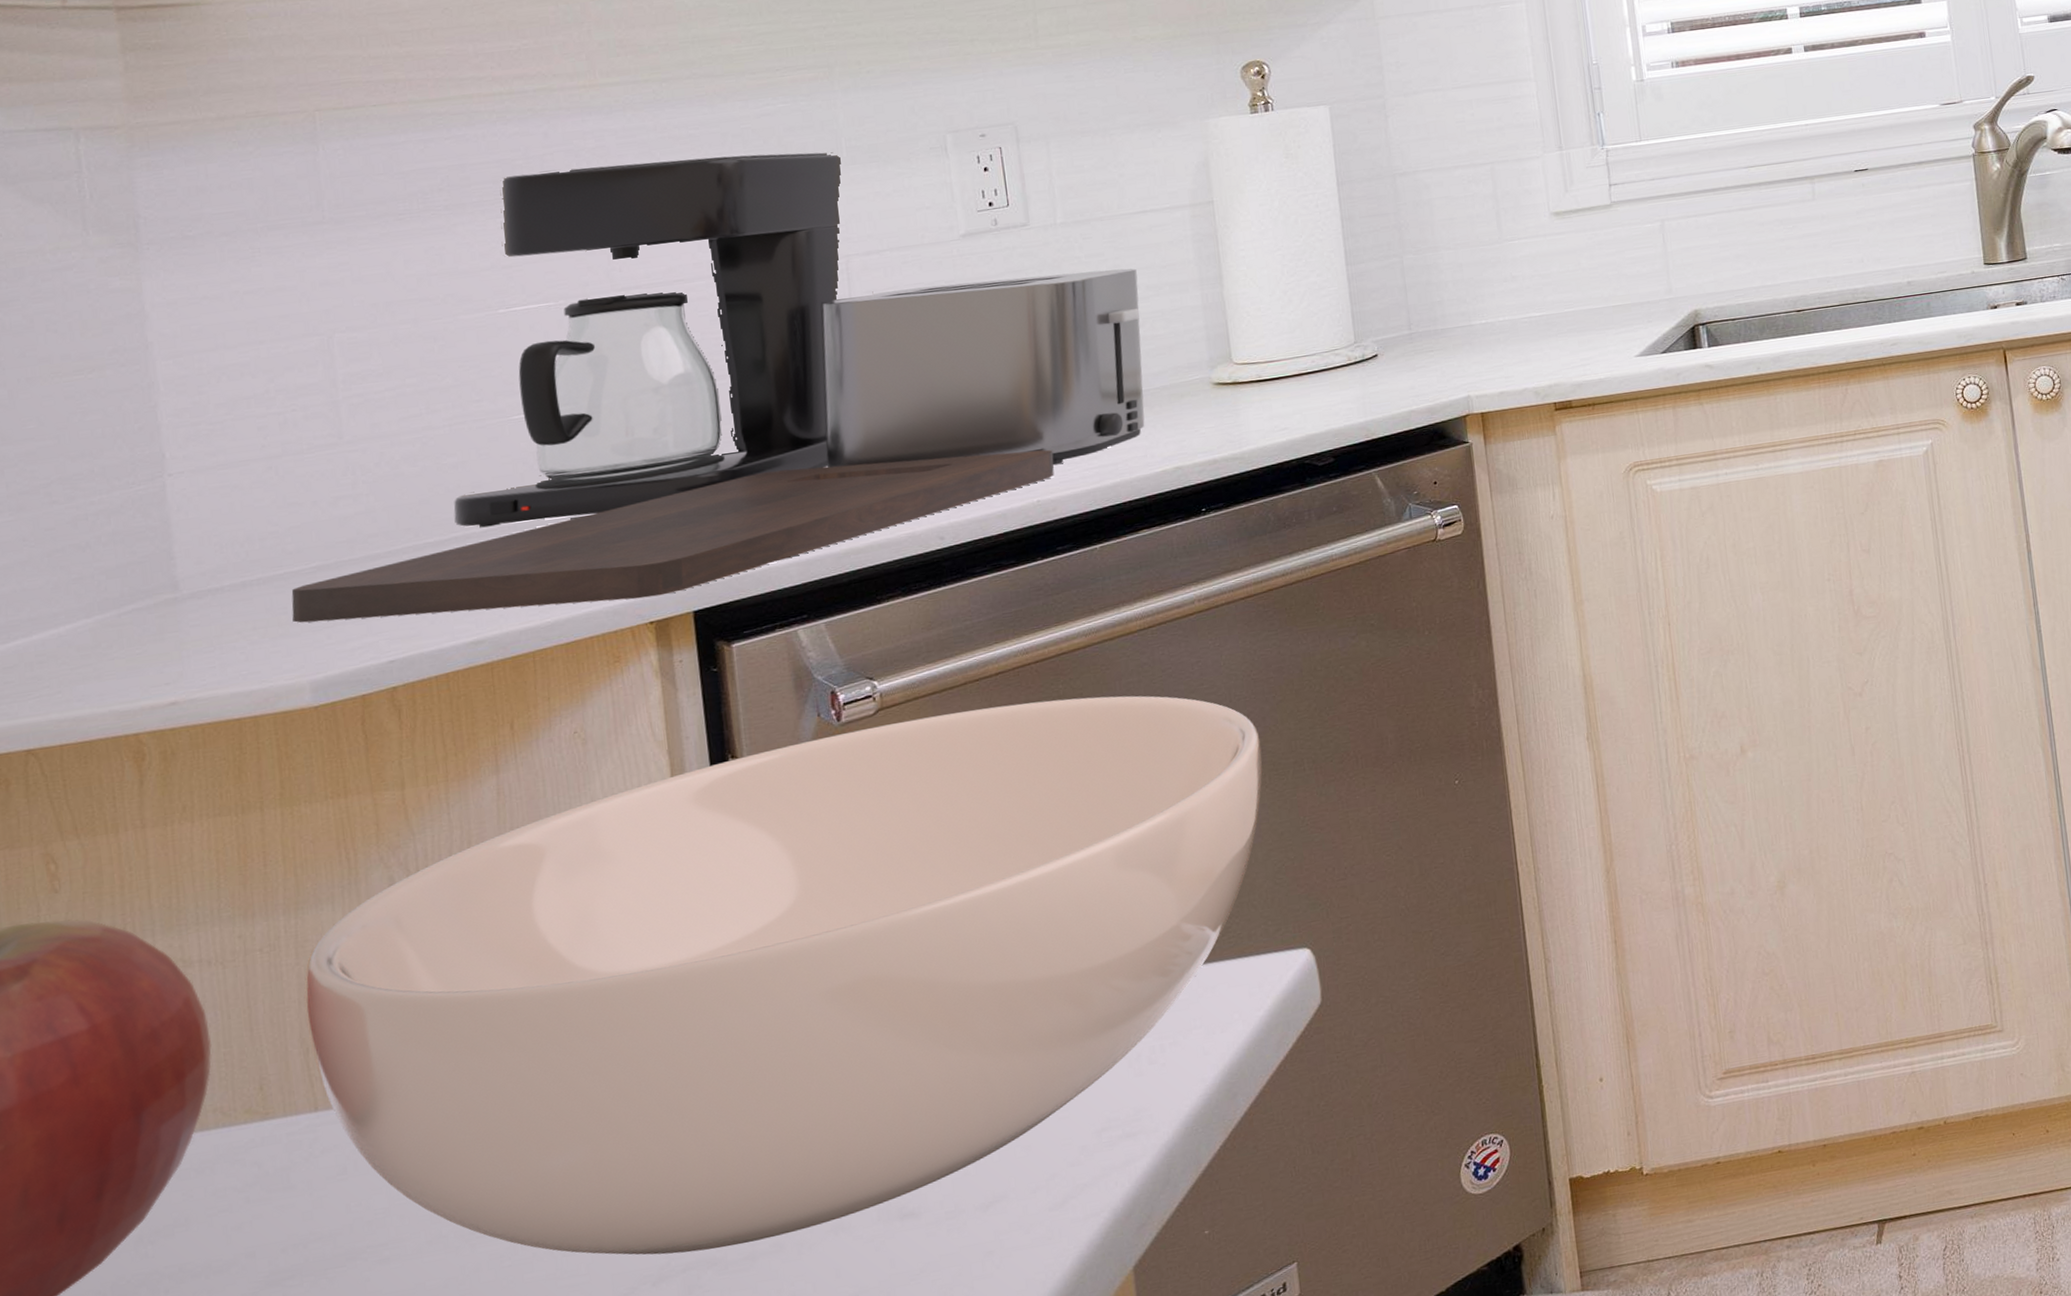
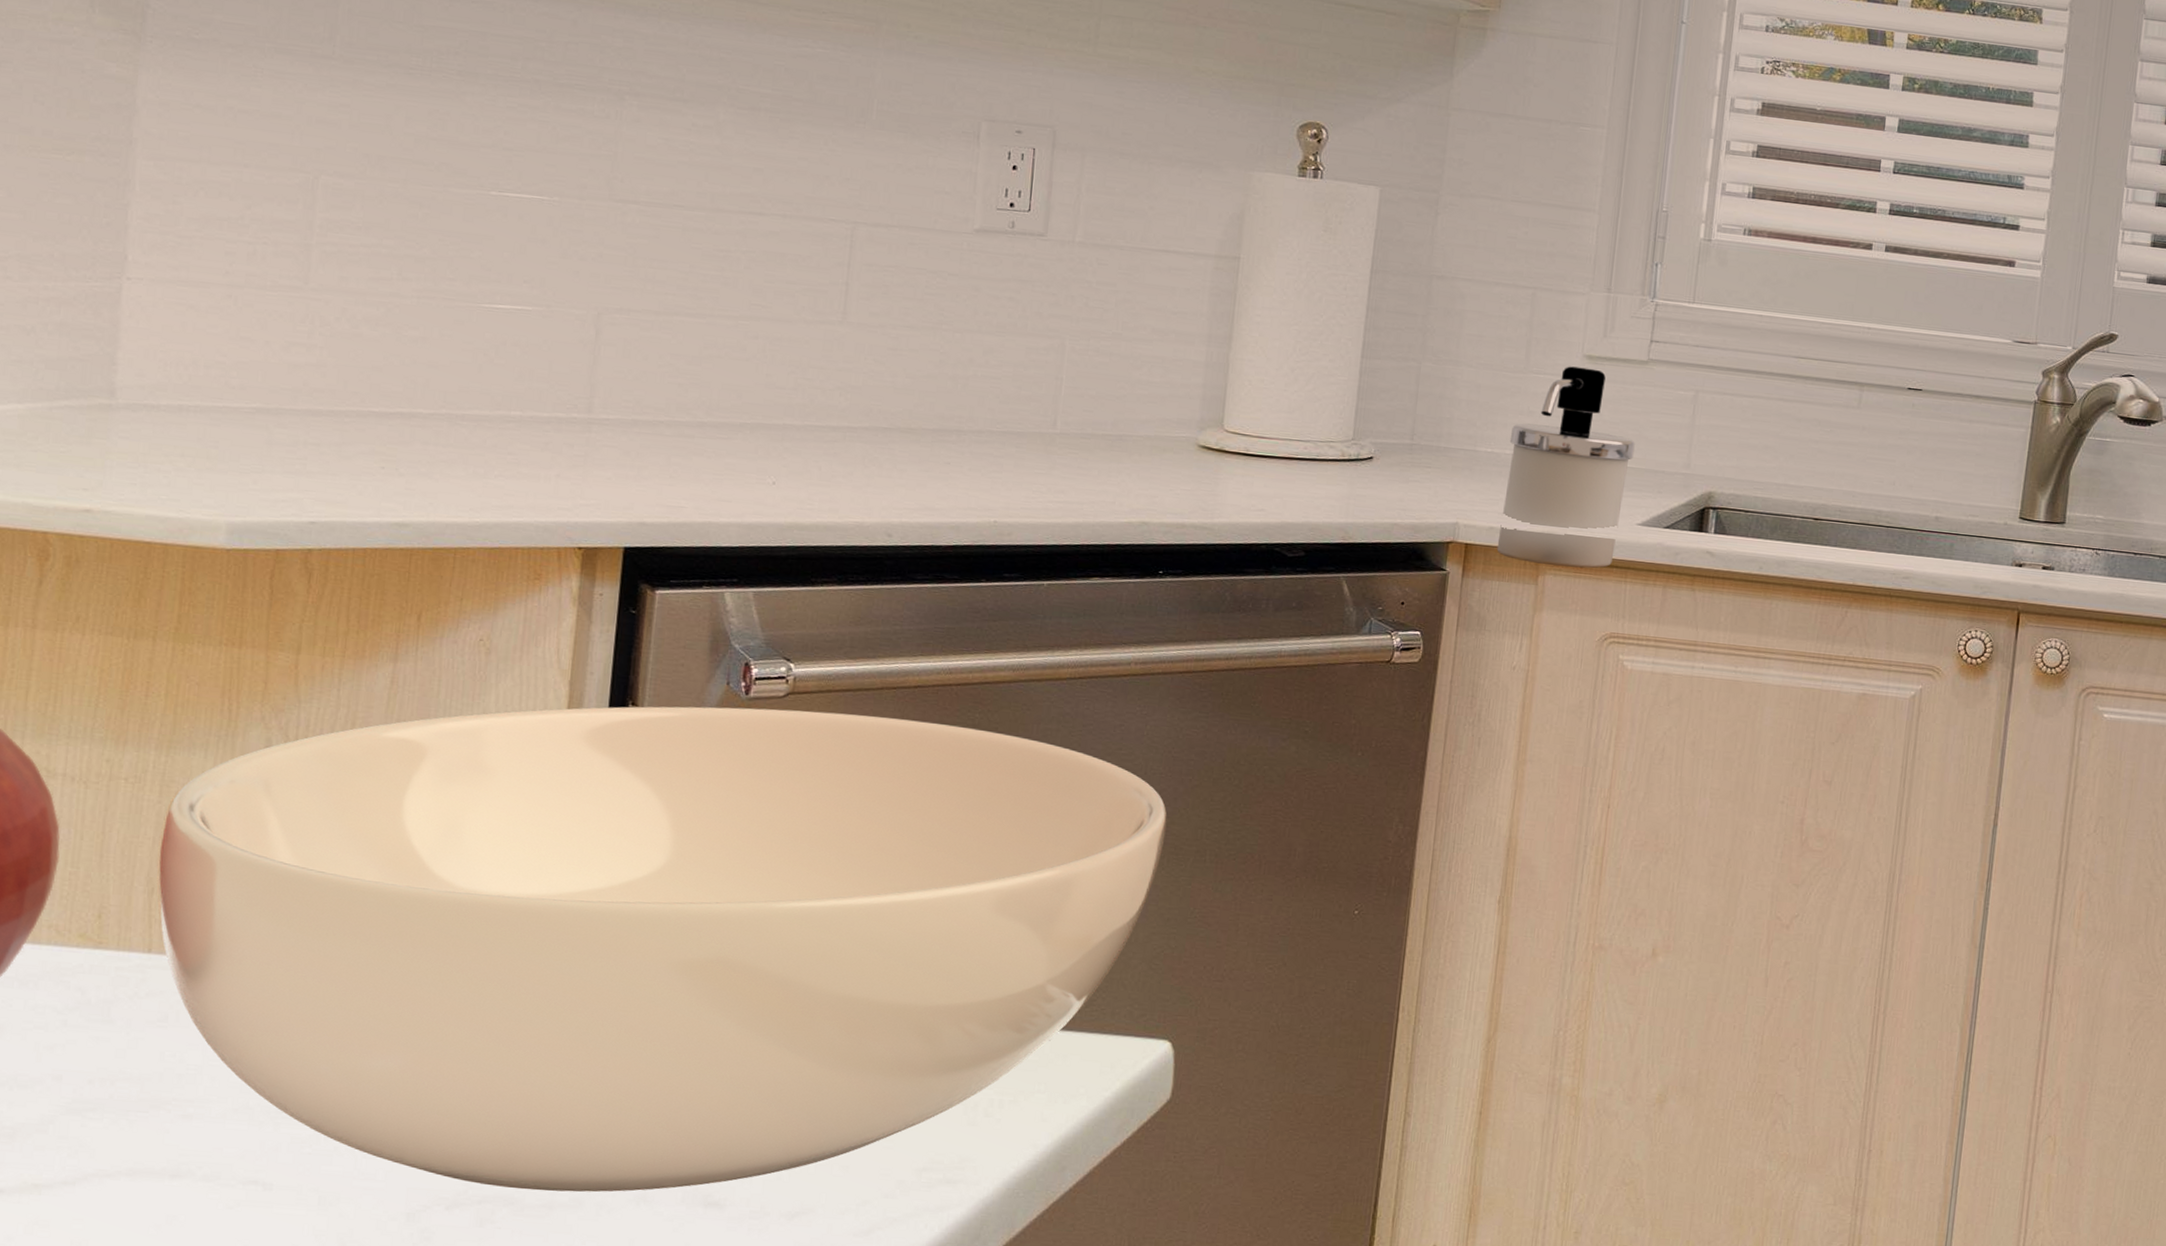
cutting board: present [291,449,1055,623] -> none [222,422,1021,524]
coffee maker: present [453,152,874,528] -> none [403,56,874,435]
toaster: present [820,268,1145,468] -> none [789,263,1146,490]
soap dispenser: none [1500,223,1621,417] -> present [1496,366,1635,569]

